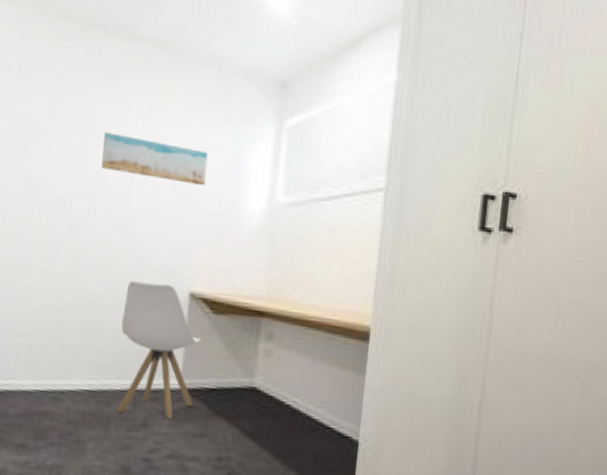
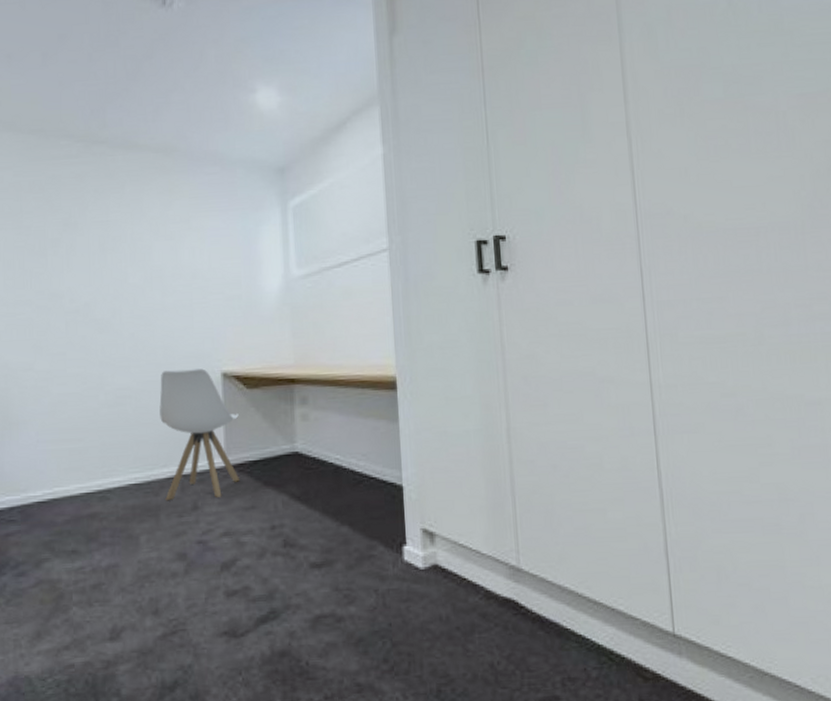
wall art: present [101,132,208,186] -> none [119,236,223,272]

